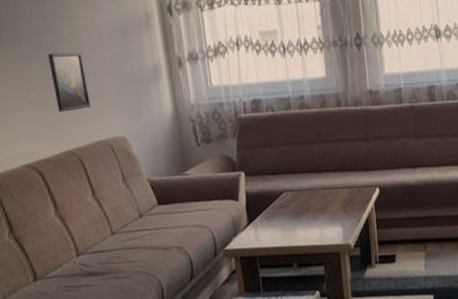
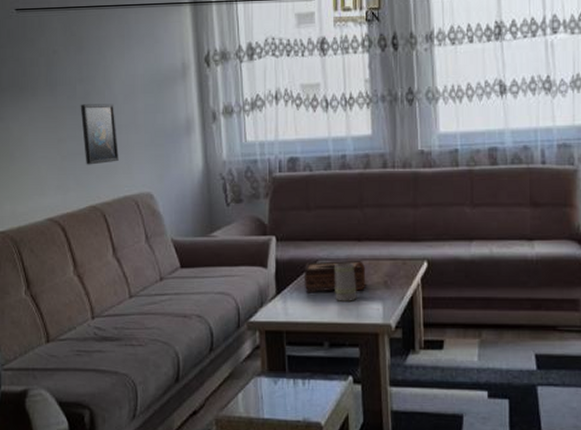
tissue box: none [272,189,326,222] -> present [304,260,365,293]
mug: none [299,191,327,227] -> present [335,262,366,301]

